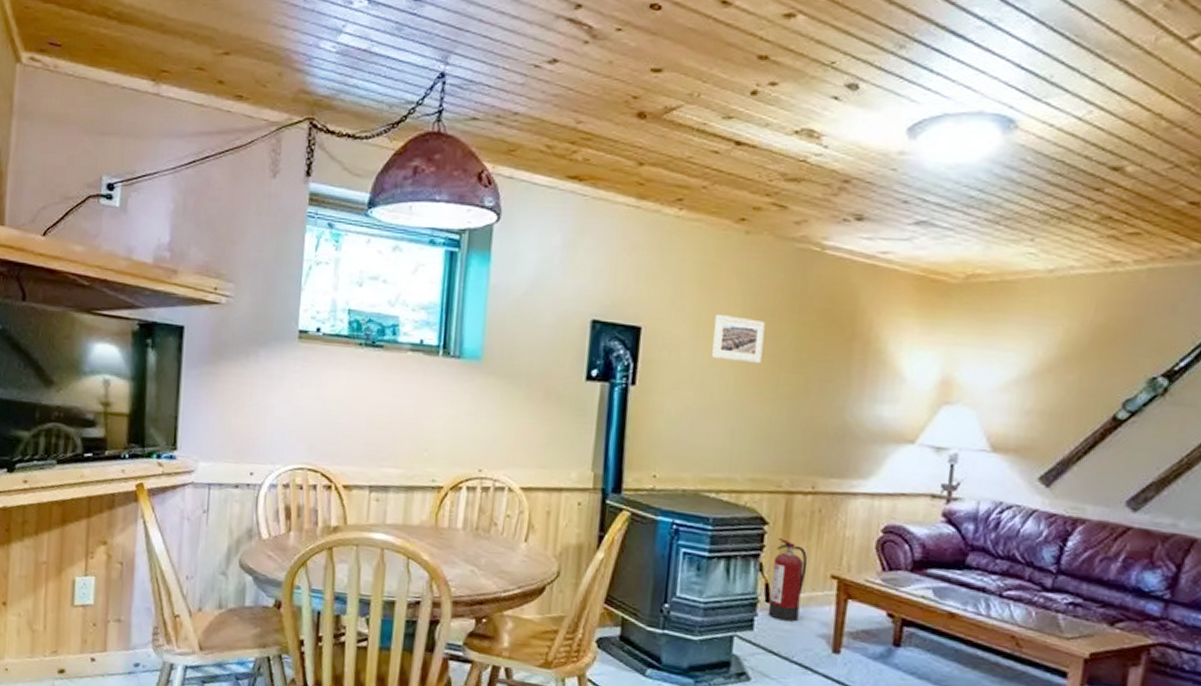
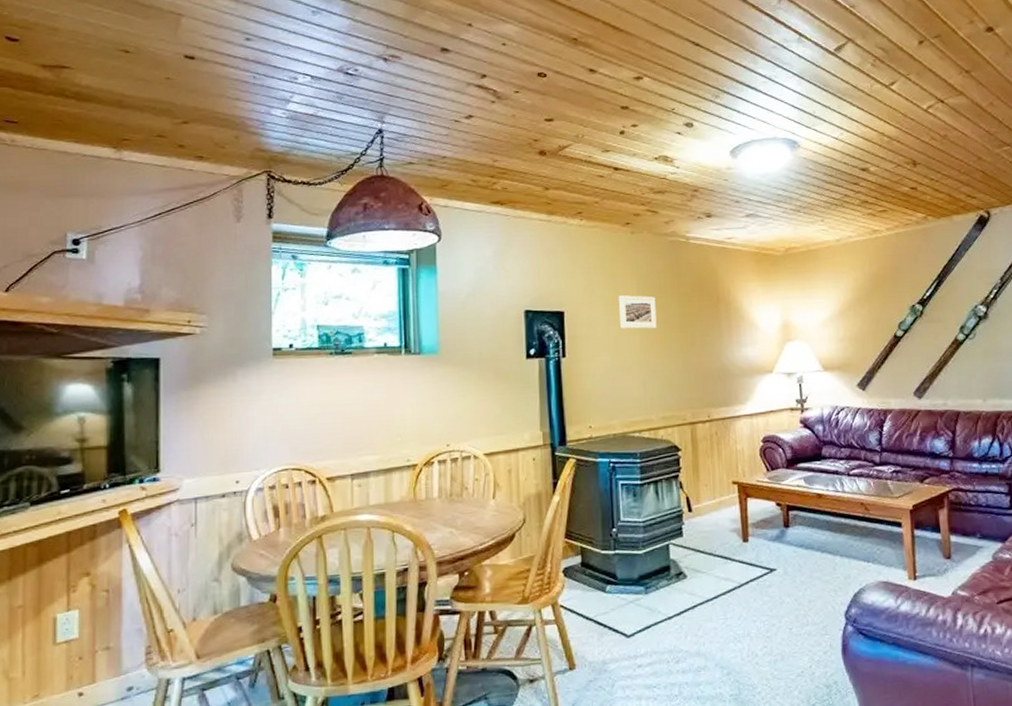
fire extinguisher: present [767,538,808,622] -> none [689,460,715,525]

